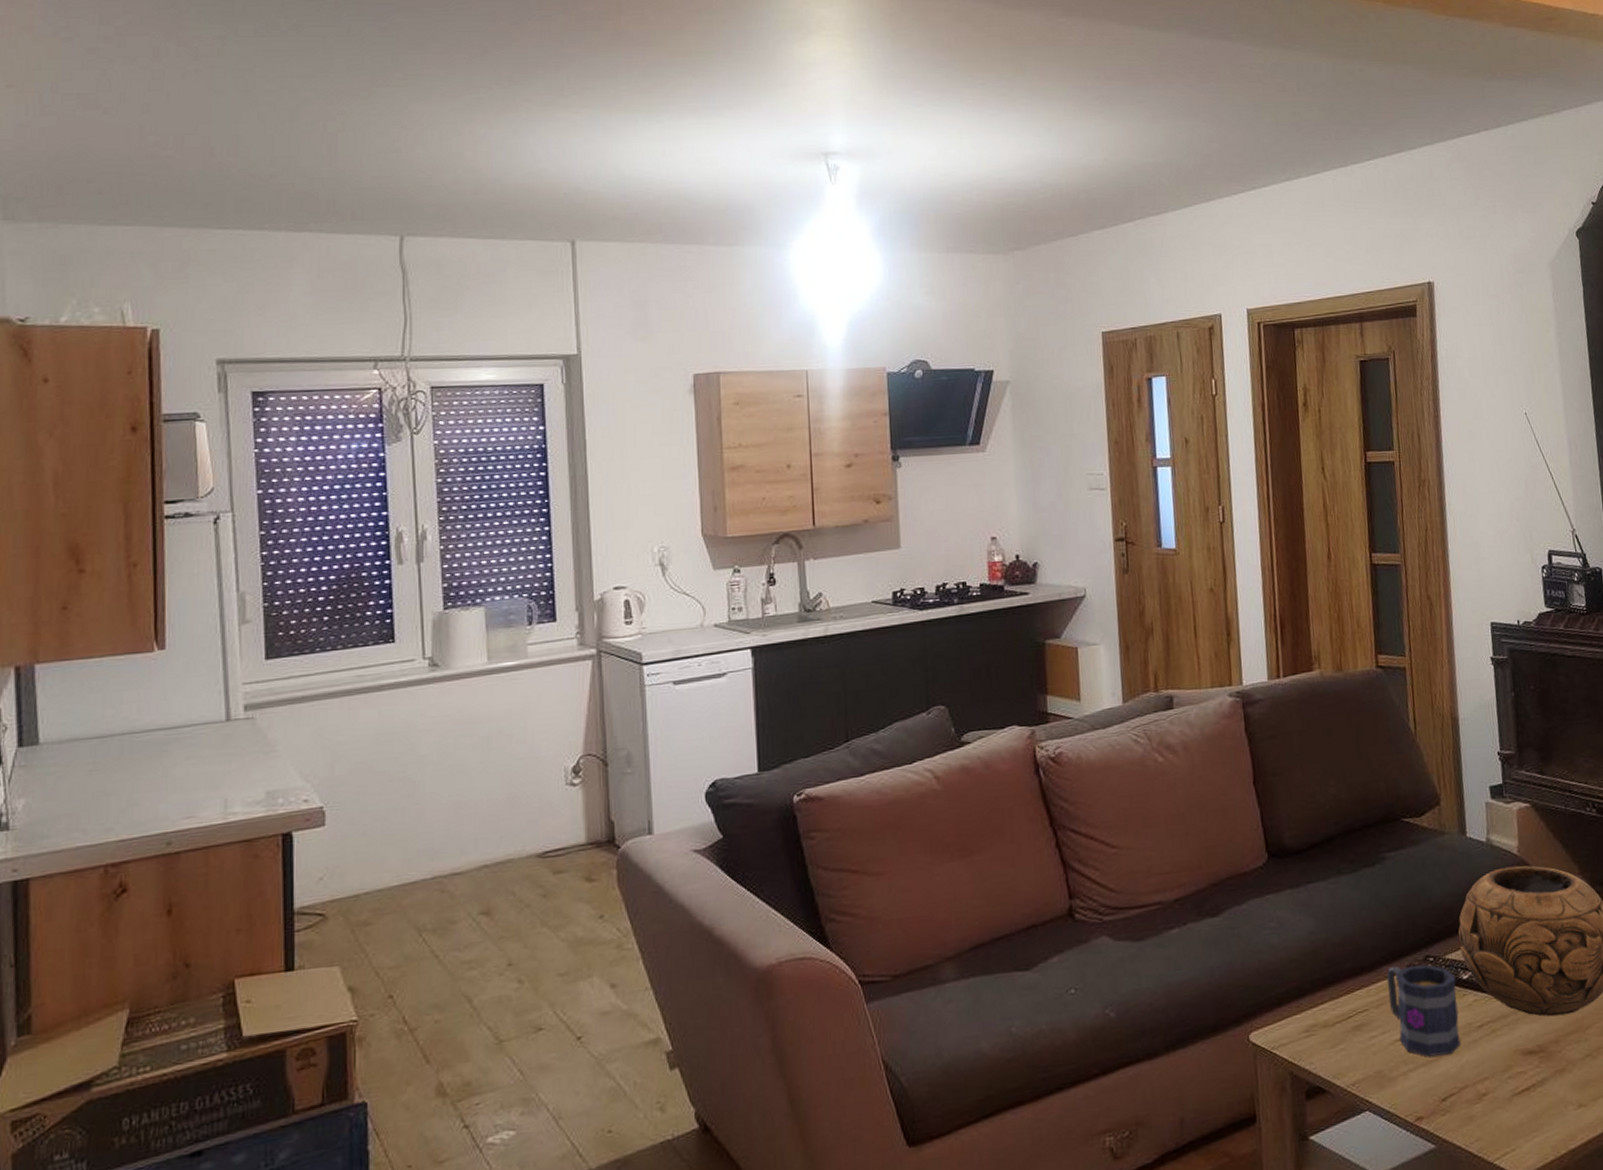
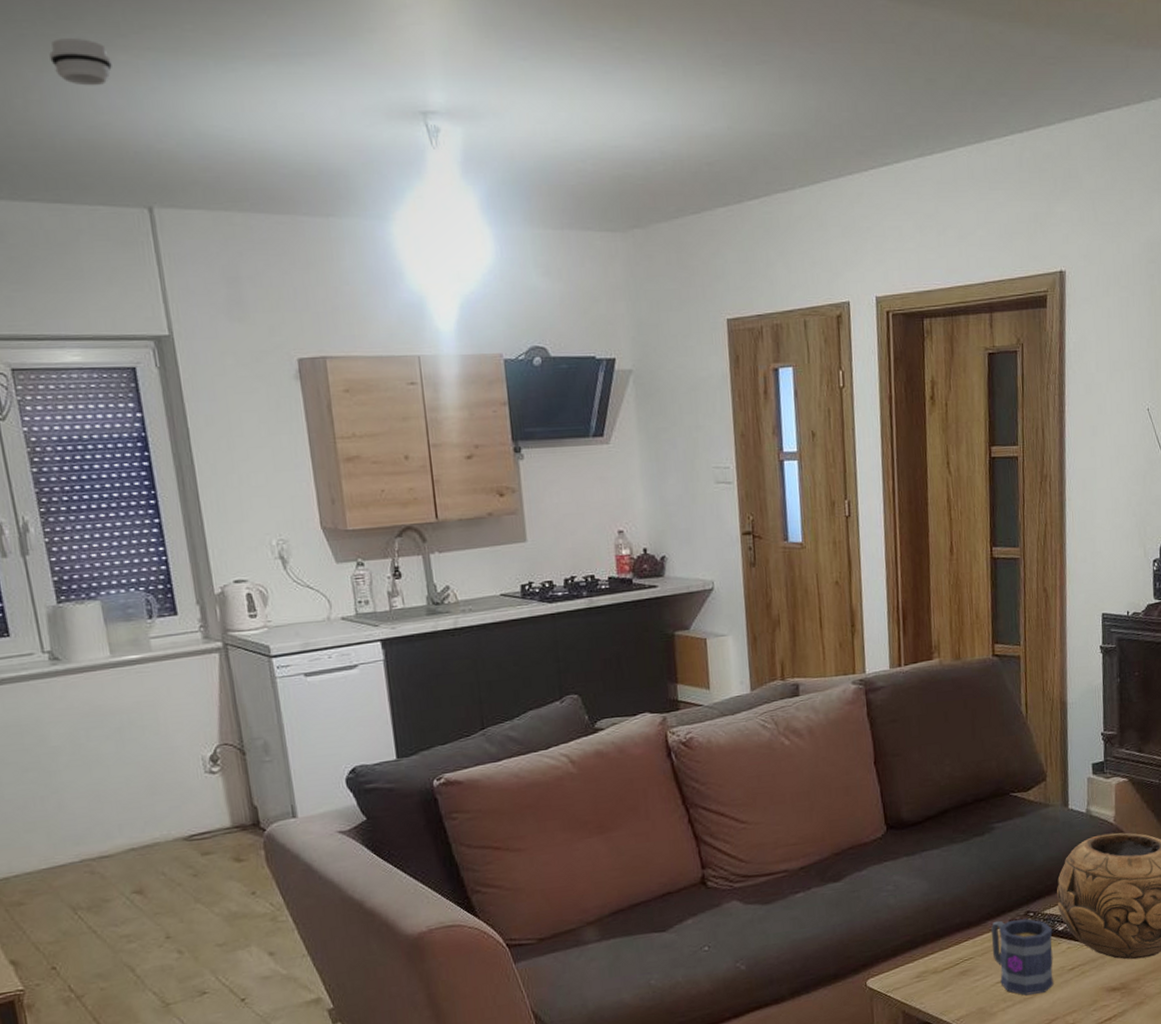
smoke detector: none [500,100,554,139] -> present [49,38,113,86]

